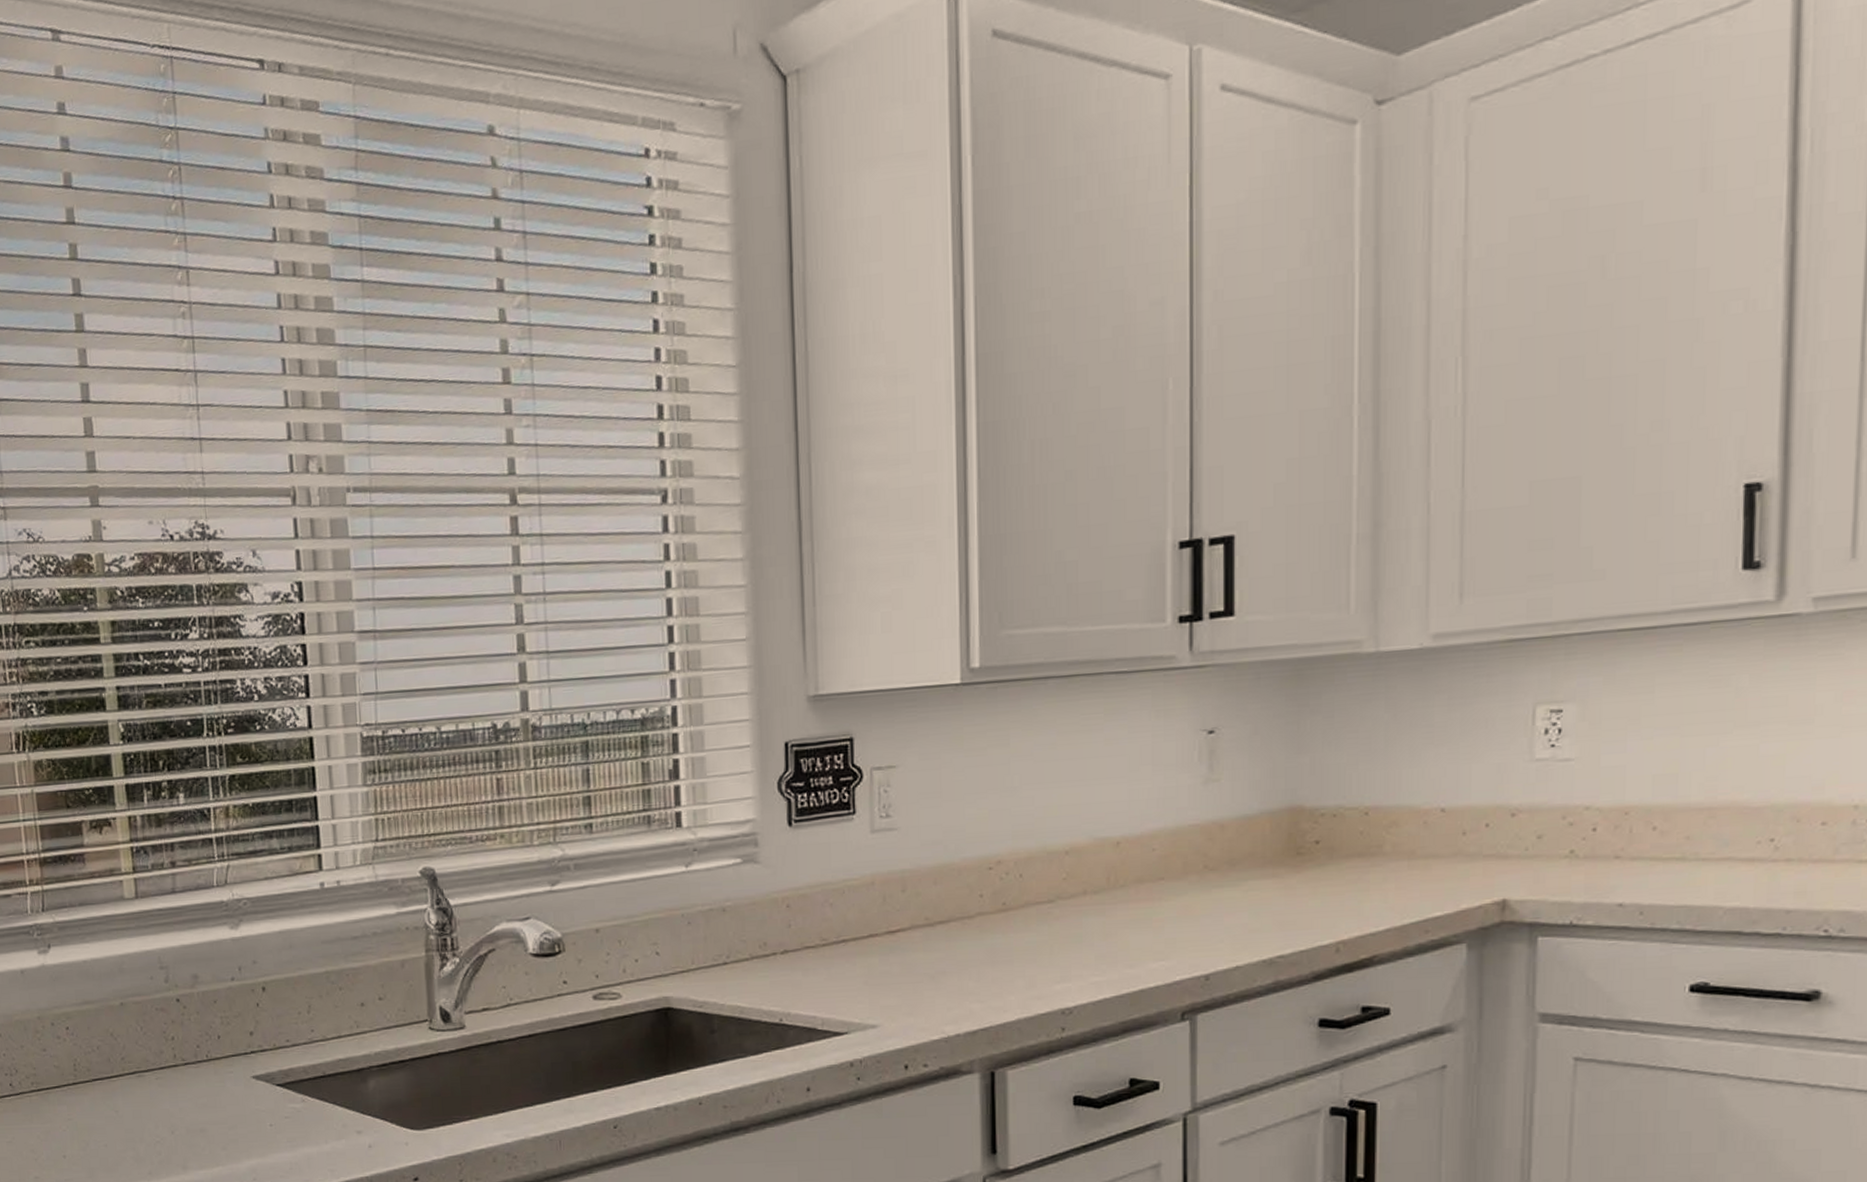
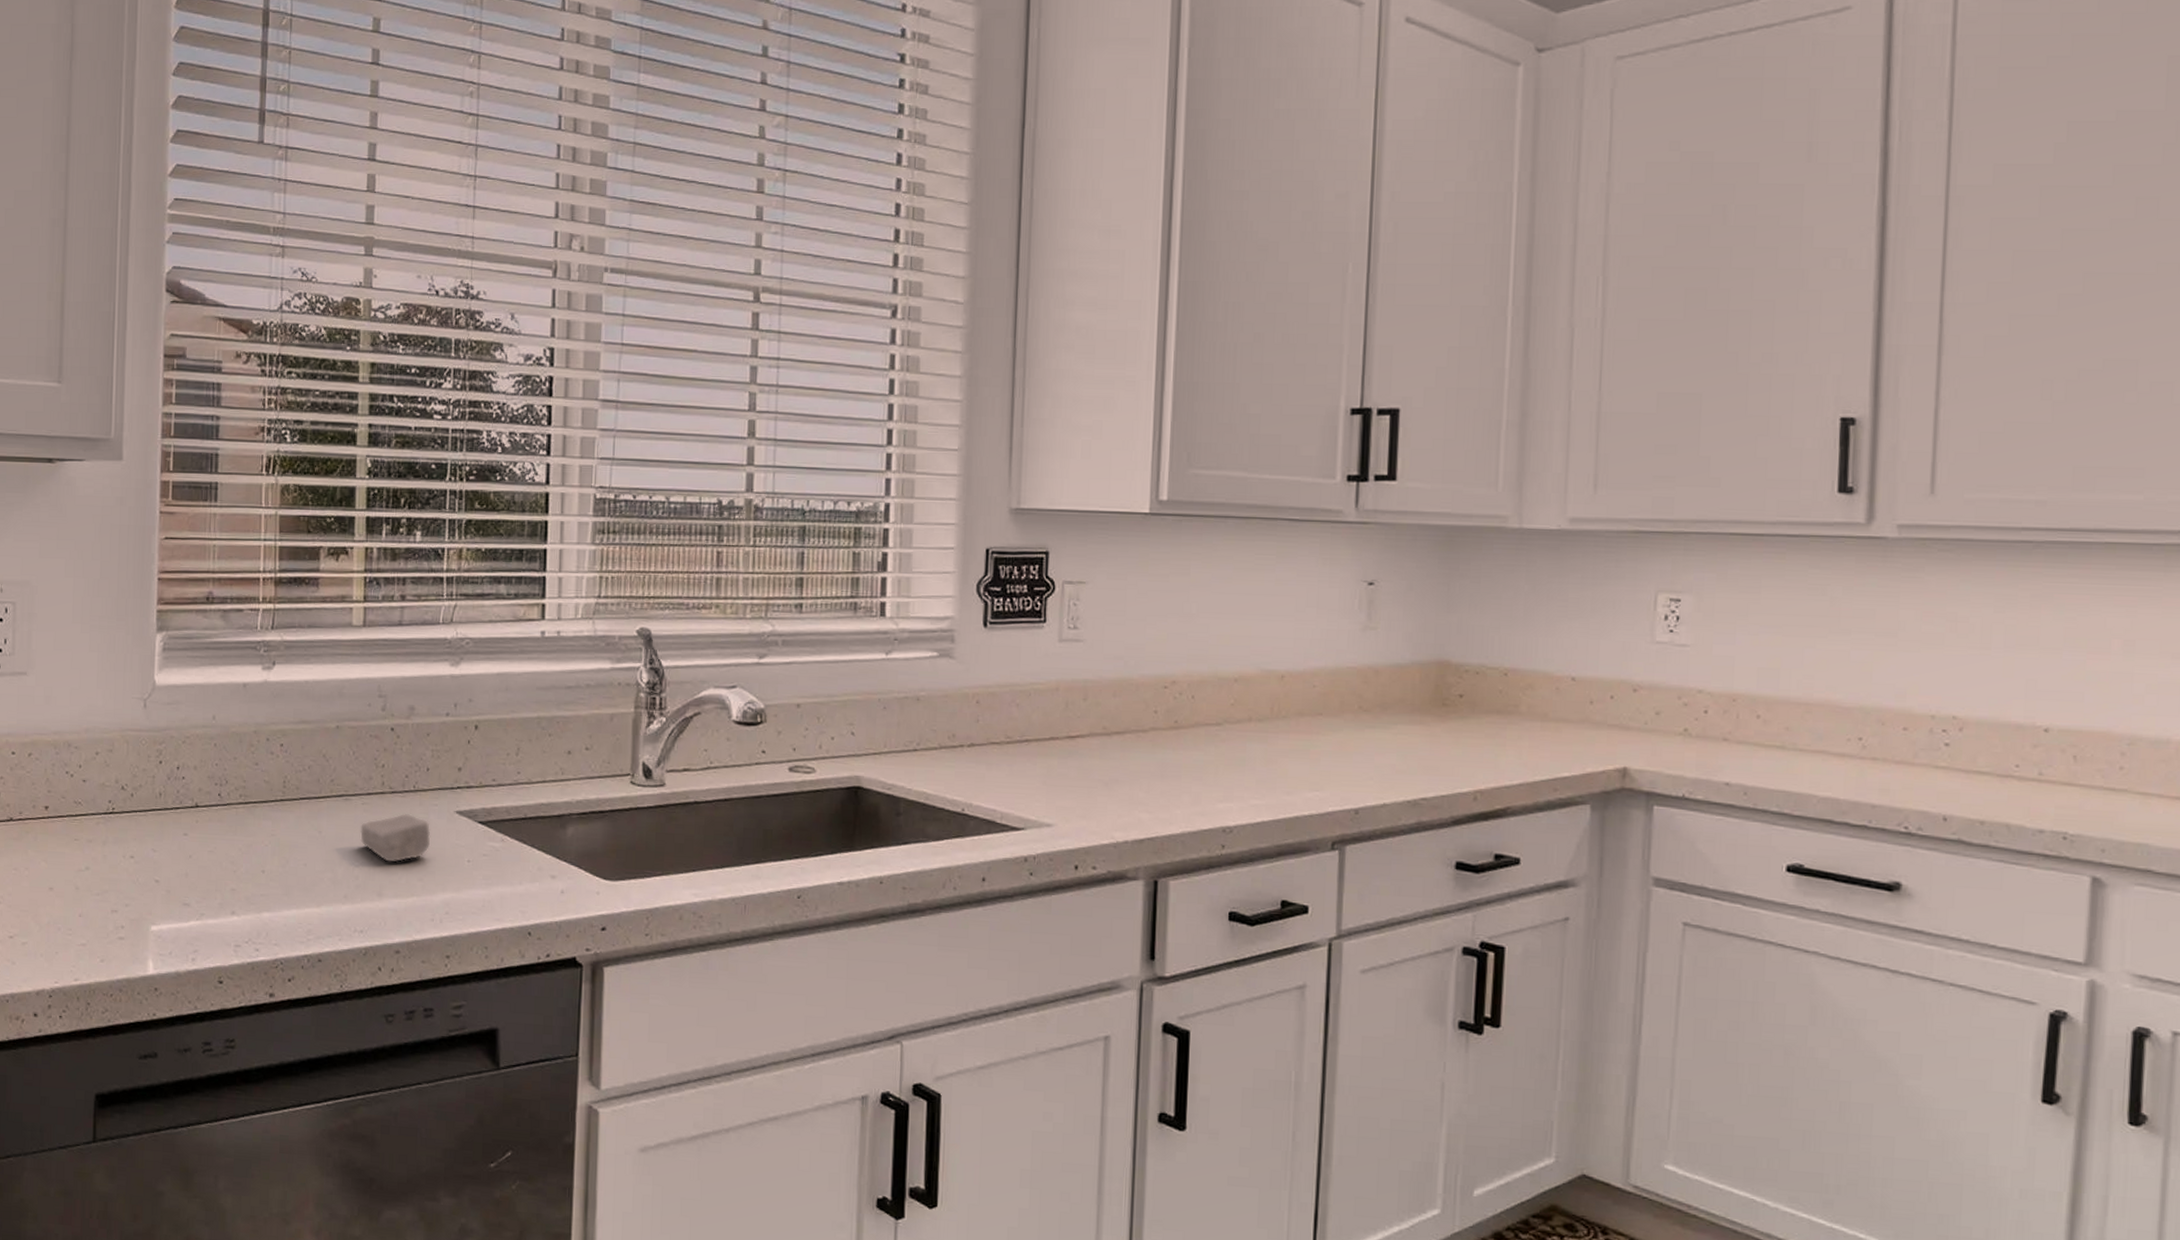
soap bar: none [157,1083,231,1134] -> present [360,813,431,862]

